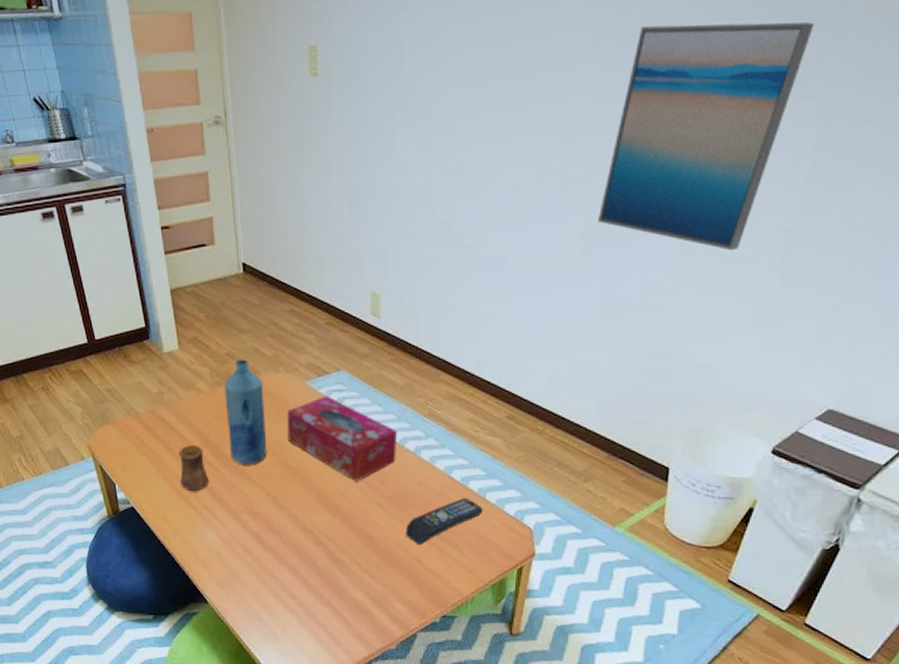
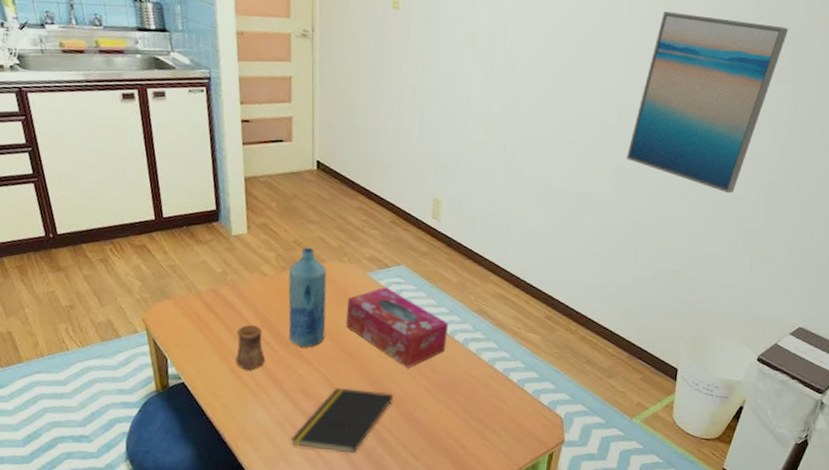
notepad: none [242,506,342,573] -> present [290,388,393,453]
remote control: present [406,498,483,546] -> none [450,388,521,430]

